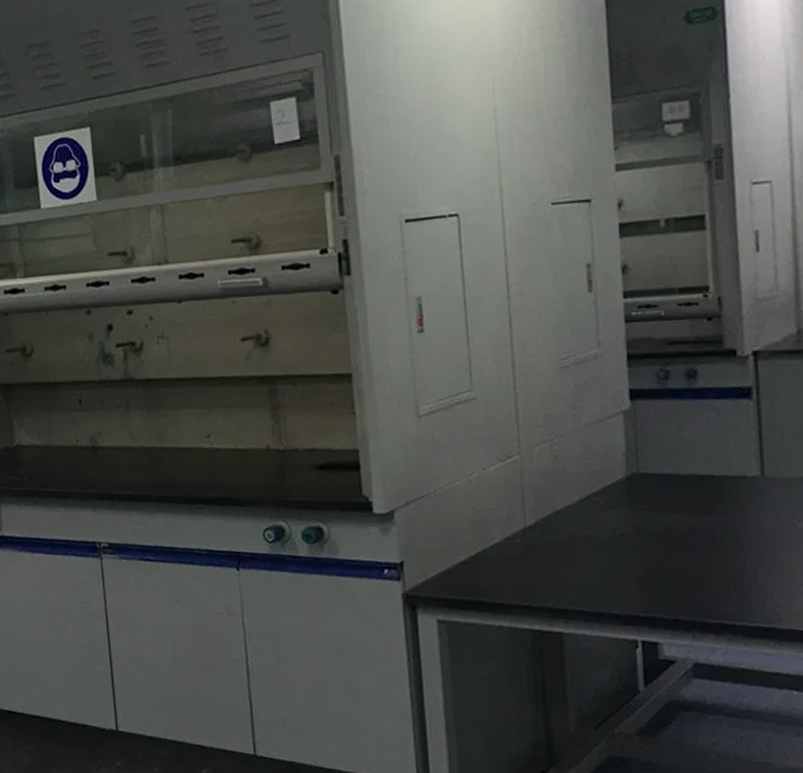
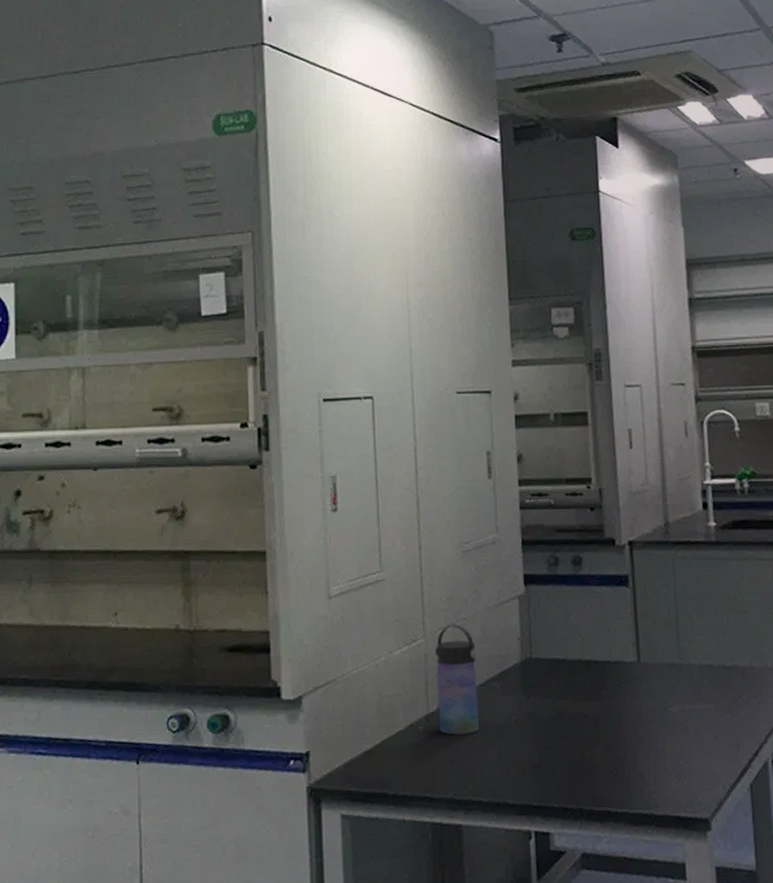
water bottle: none [532,441,580,548] -> present [435,624,479,735]

